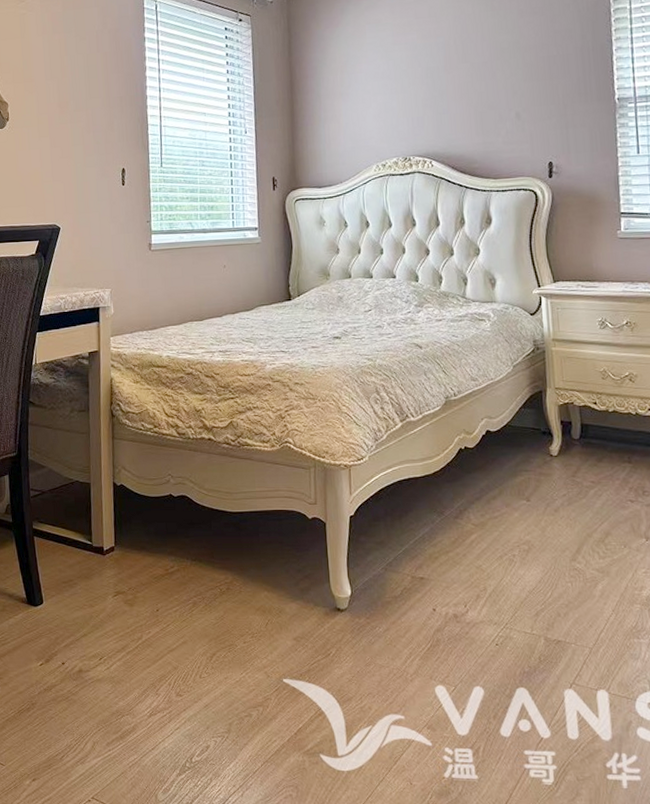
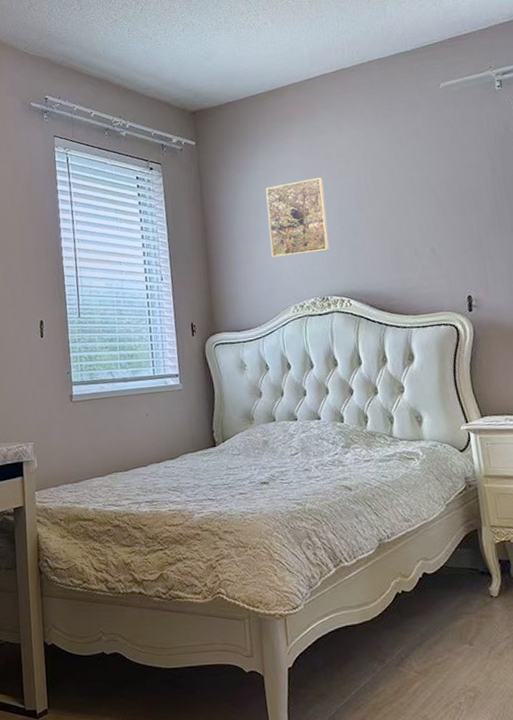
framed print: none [354,37,415,116] -> present [265,178,330,258]

